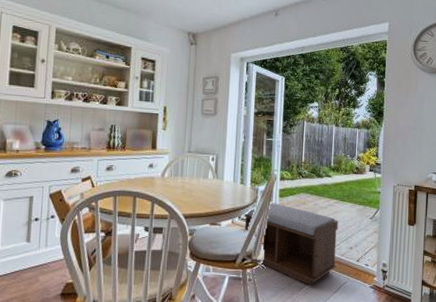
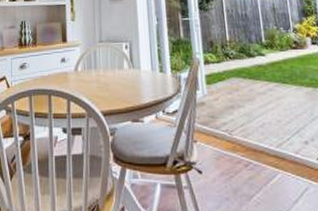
bench: present [244,201,339,286] -> none [168,90,291,194]

